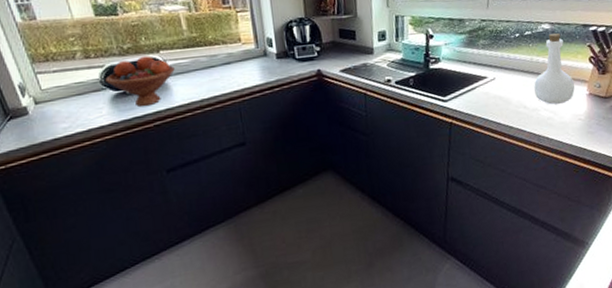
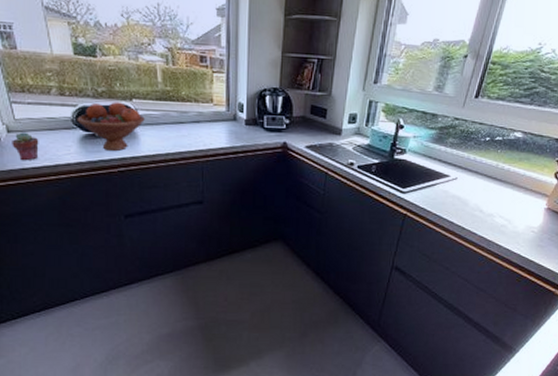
potted succulent: none [40,101,71,132] -> present [12,132,39,161]
bottle: present [534,33,575,105] -> none [493,142,536,214]

